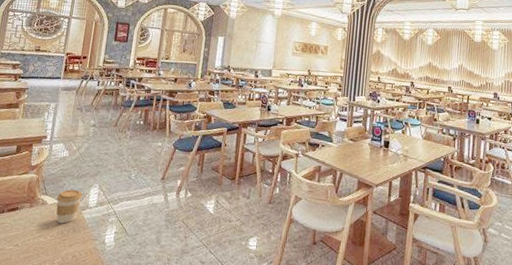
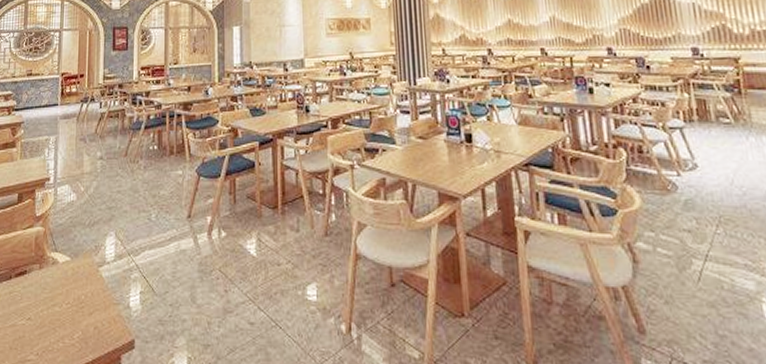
coffee cup: present [56,189,83,224] -> none [68,241,98,286]

